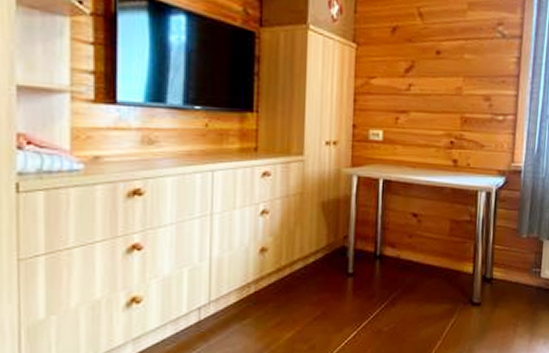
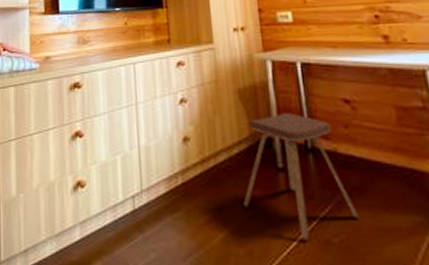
music stool: none [313,225,407,331] -> present [243,113,358,239]

